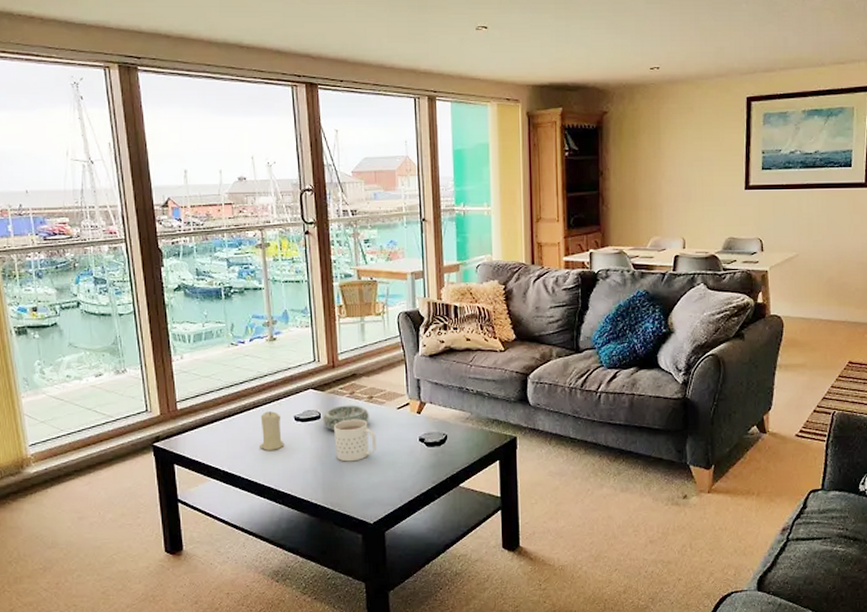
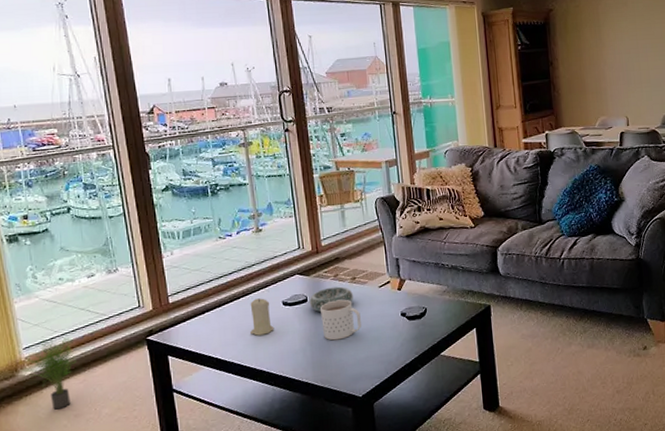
potted plant: none [27,437,81,510] -> present [21,338,76,410]

